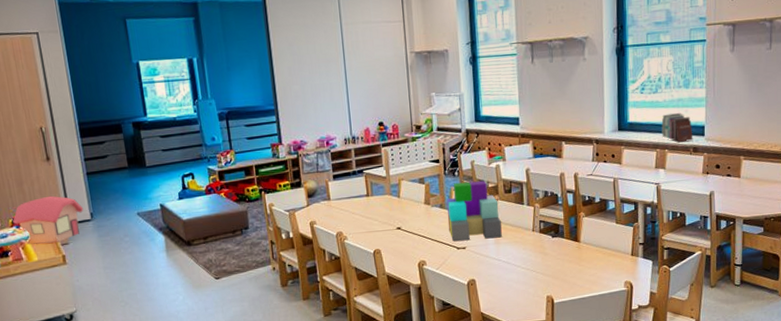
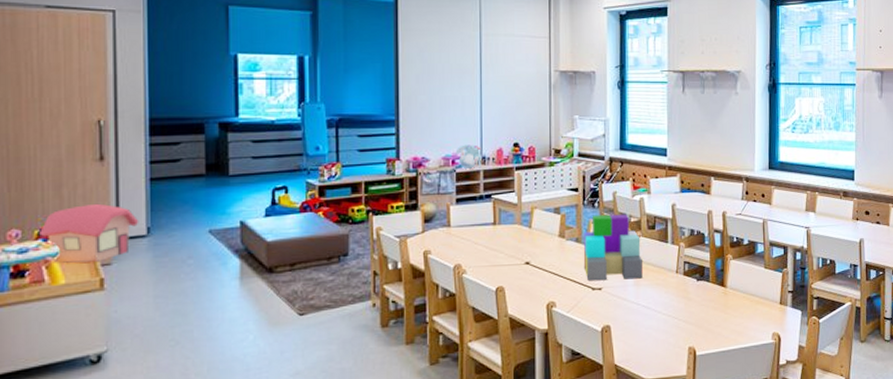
stuffed animal: none [328,126,352,148] -> present [455,144,482,169]
books: present [661,113,693,143] -> none [812,155,843,186]

